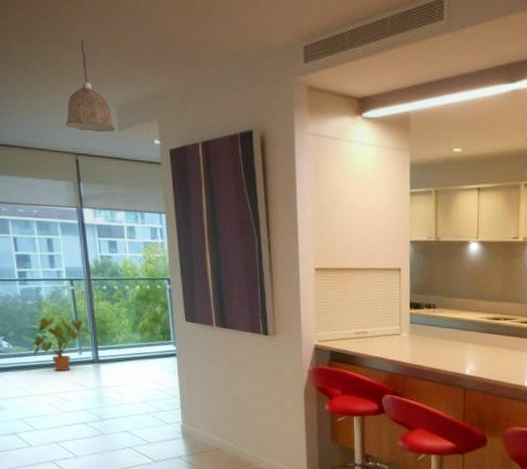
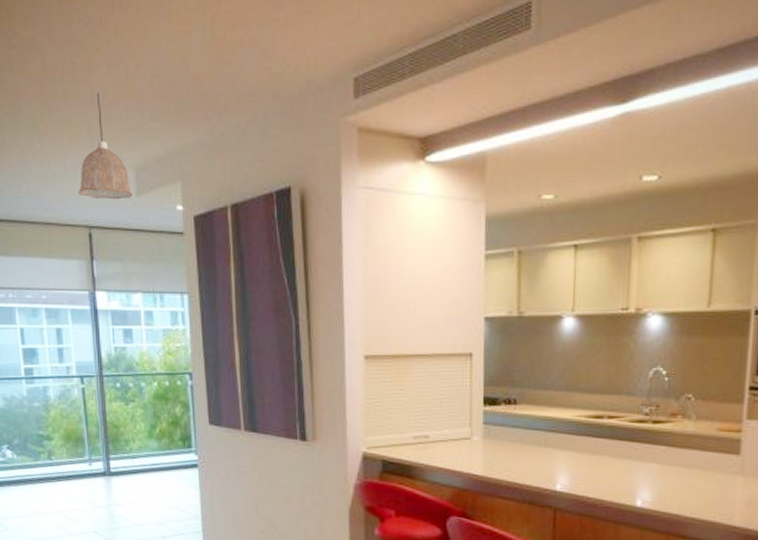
house plant: present [31,317,93,371] -> none [37,421,105,486]

